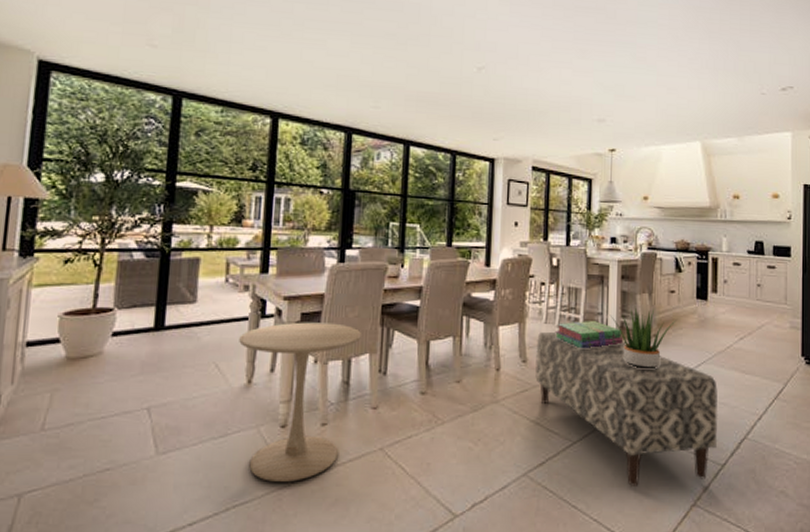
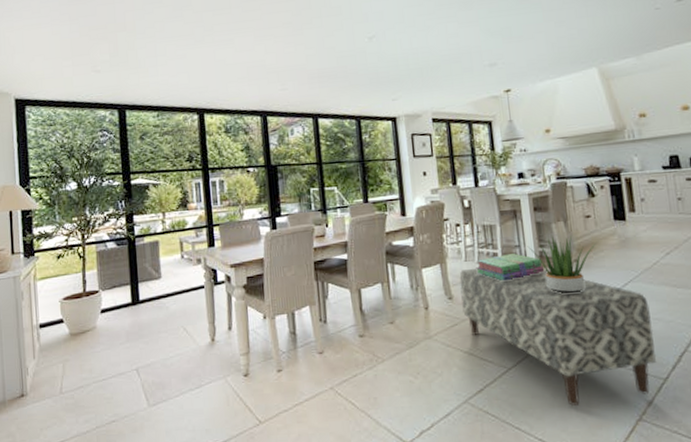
side table: present [239,322,361,482] -> none [199,282,300,423]

